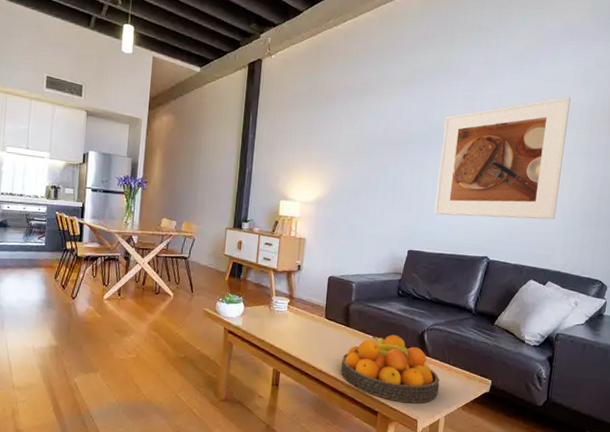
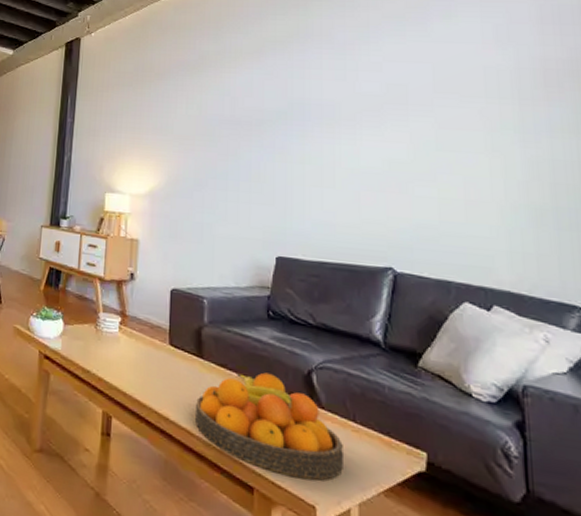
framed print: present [433,96,571,220] -> none [306,59,489,218]

